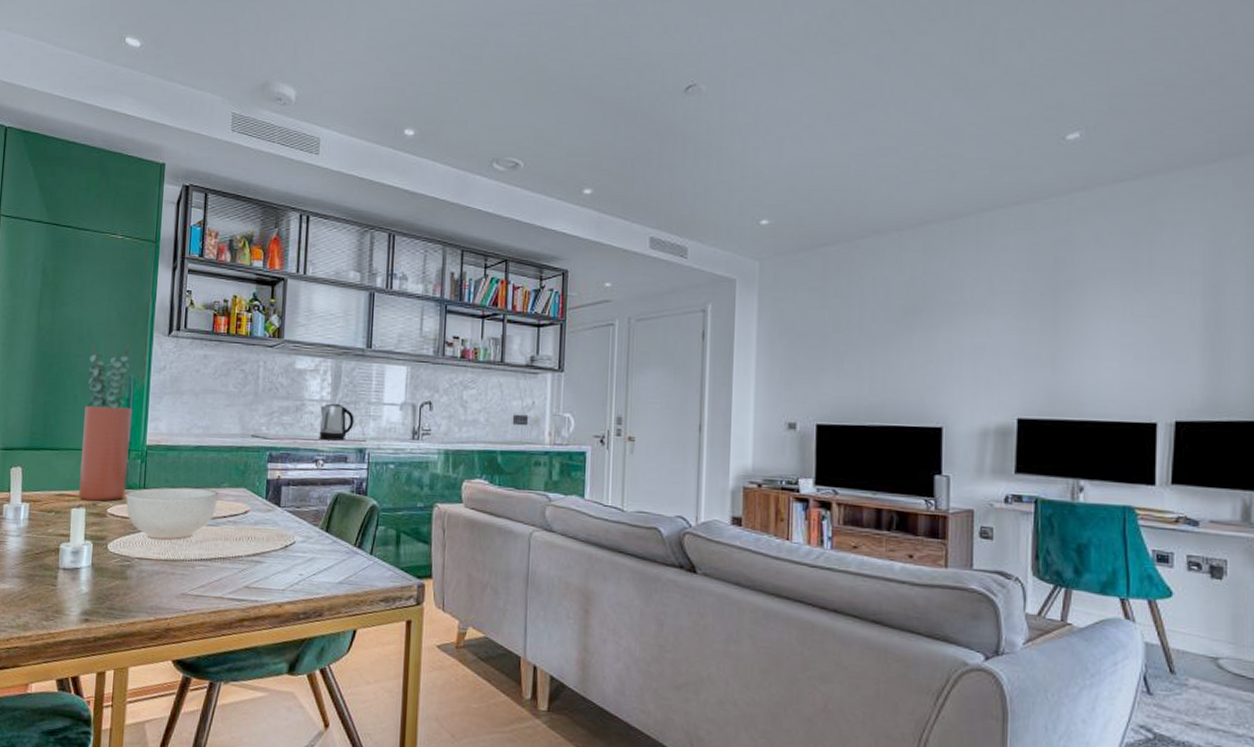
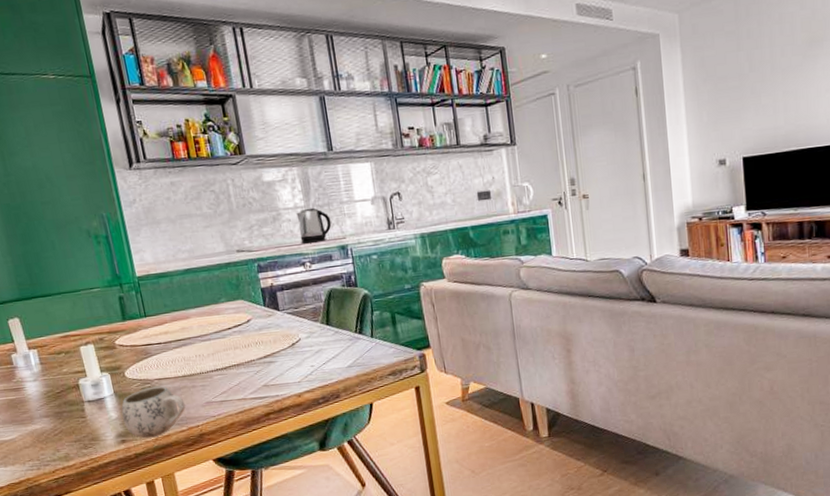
vase: present [78,342,133,502] -> none [55,182,129,338]
mug: none [92,565,159,623] -> present [121,386,186,439]
bowl: present [125,487,219,540] -> none [129,306,220,360]

